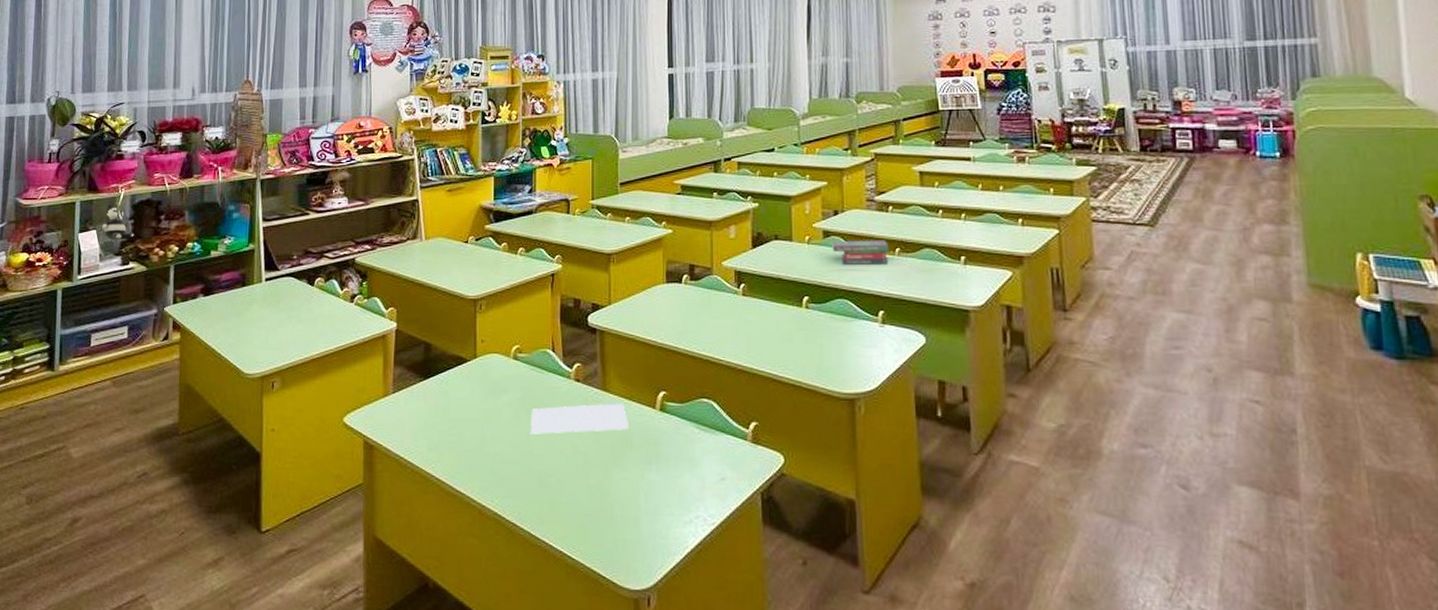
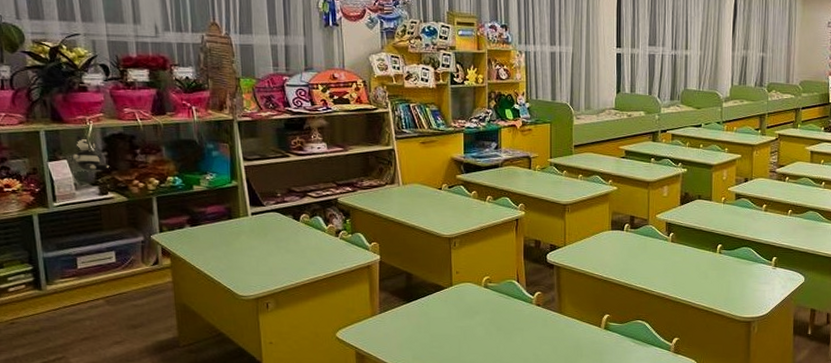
paper sheet: present [531,403,630,434] -> none [500,323,581,347]
books: present [831,240,890,266] -> none [741,202,785,223]

